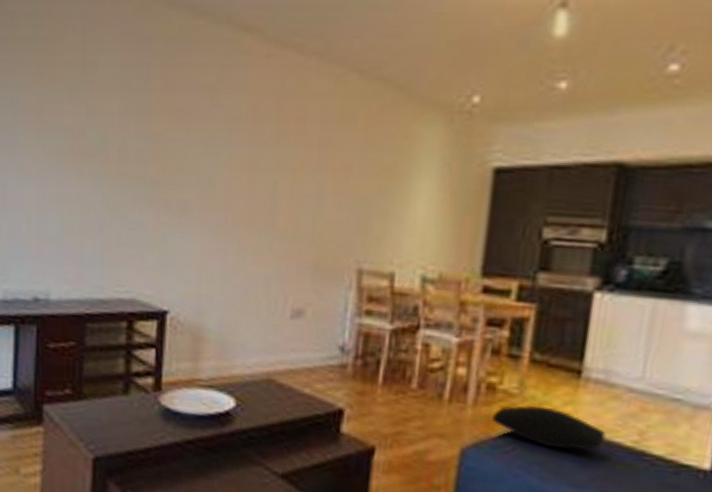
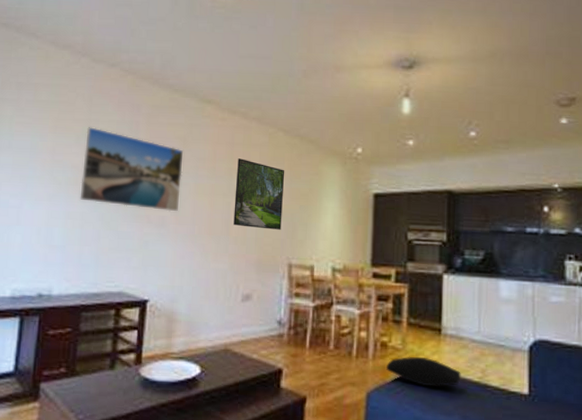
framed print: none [77,72,212,193] -> present [80,126,184,212]
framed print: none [281,115,358,221] -> present [233,158,285,230]

